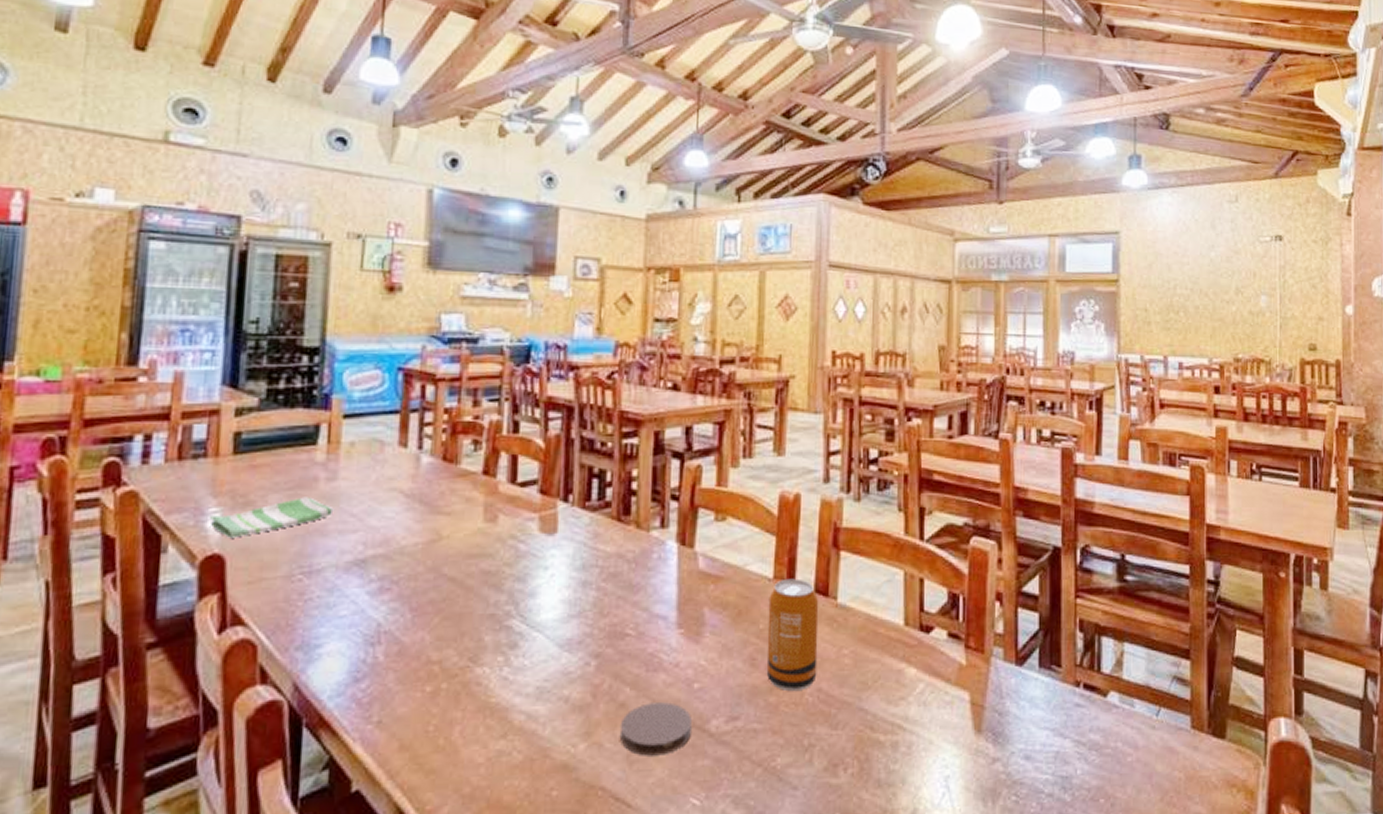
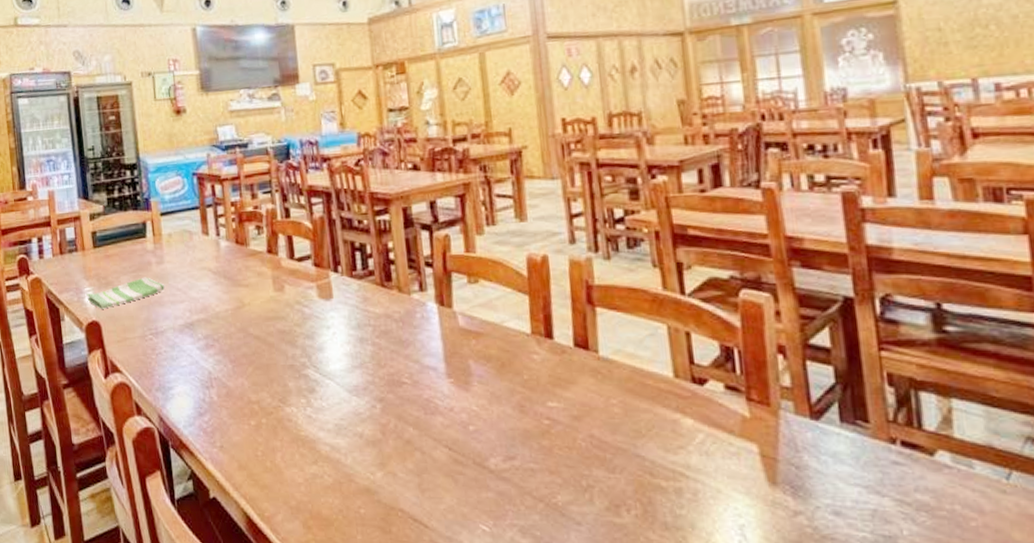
coaster: present [619,702,692,756] -> none [408,441,473,486]
soda can: present [766,578,819,690] -> none [529,333,587,435]

